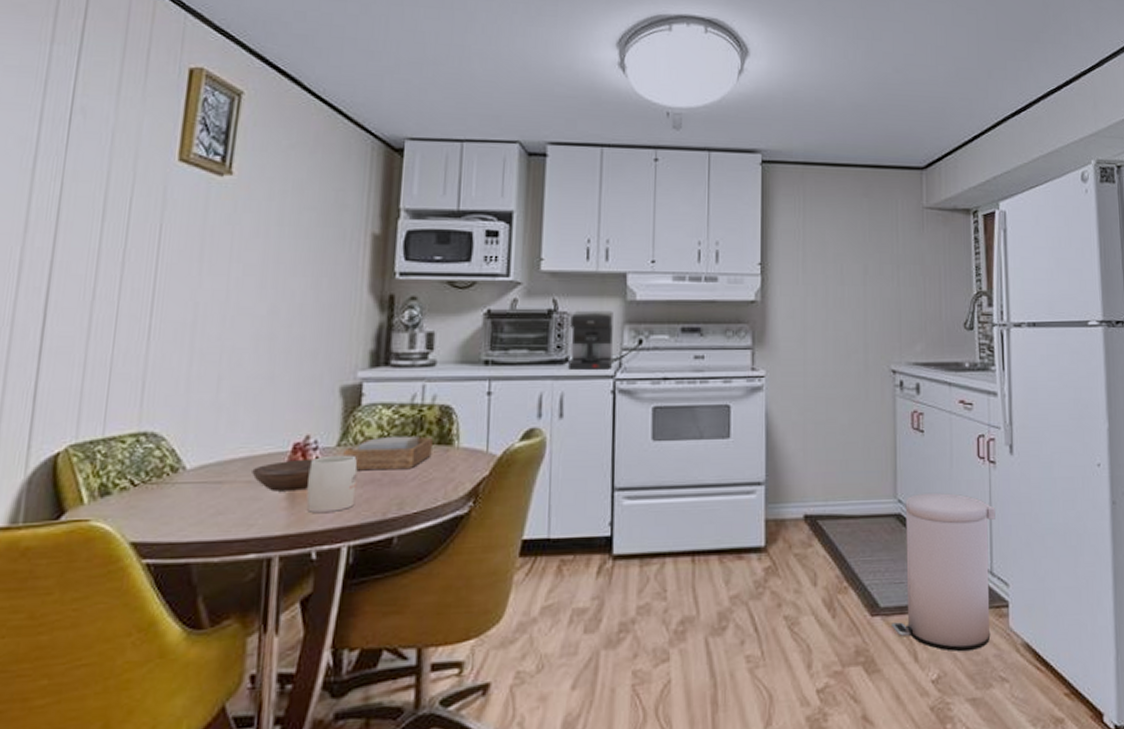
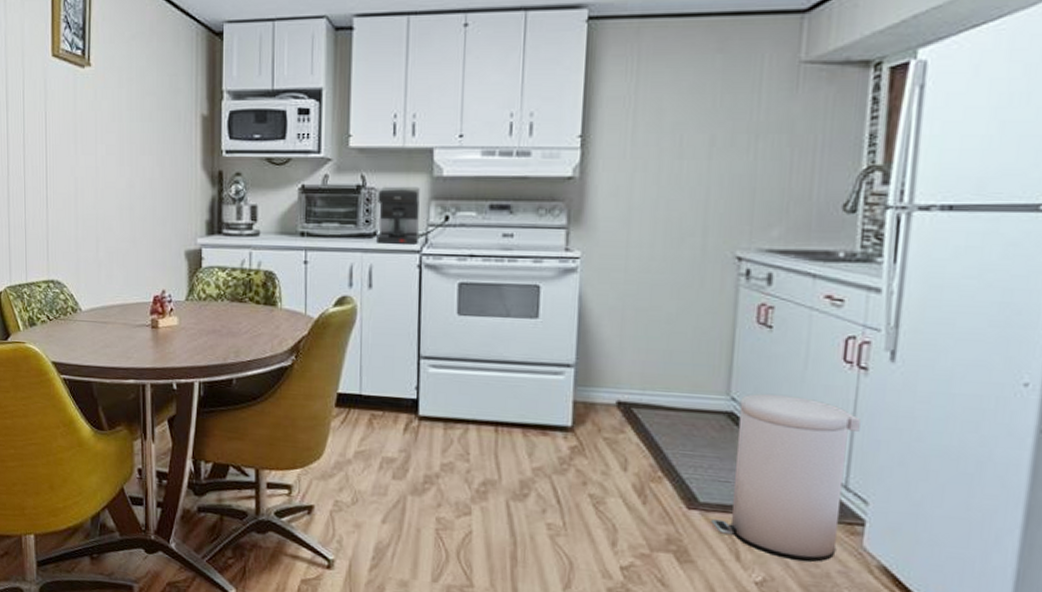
bowl: present [252,459,313,492] -> none [126,309,169,334]
mug: present [306,455,358,514] -> none [166,307,203,354]
napkin holder: present [343,435,433,471] -> none [191,295,260,324]

